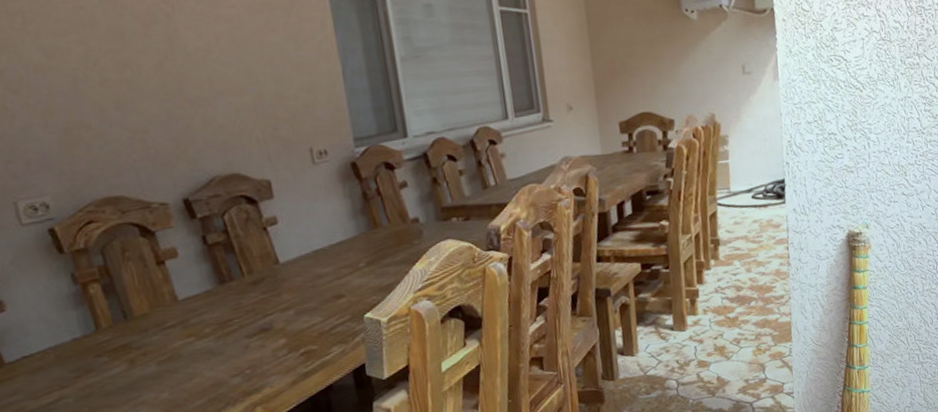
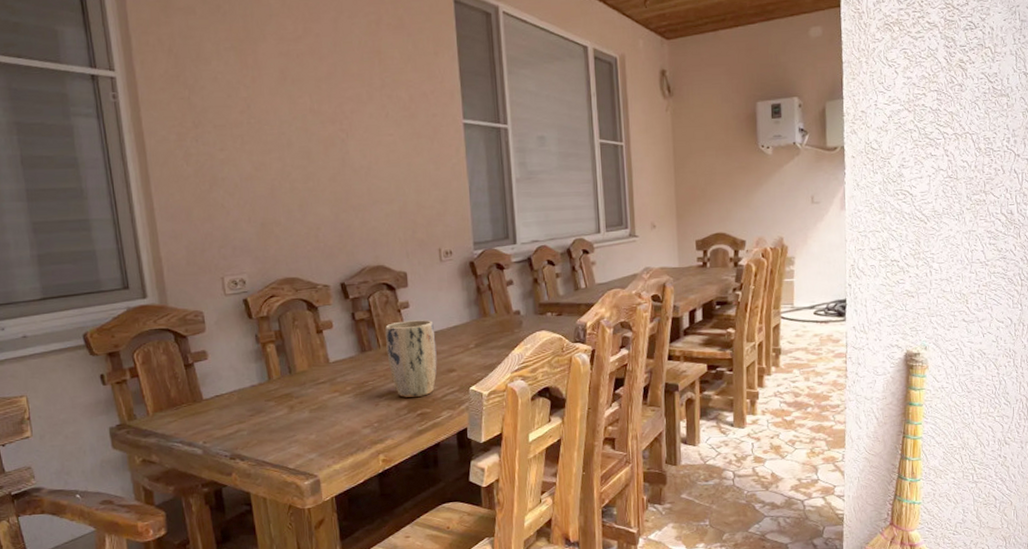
plant pot: none [249,237,321,335] -> present [385,320,437,397]

